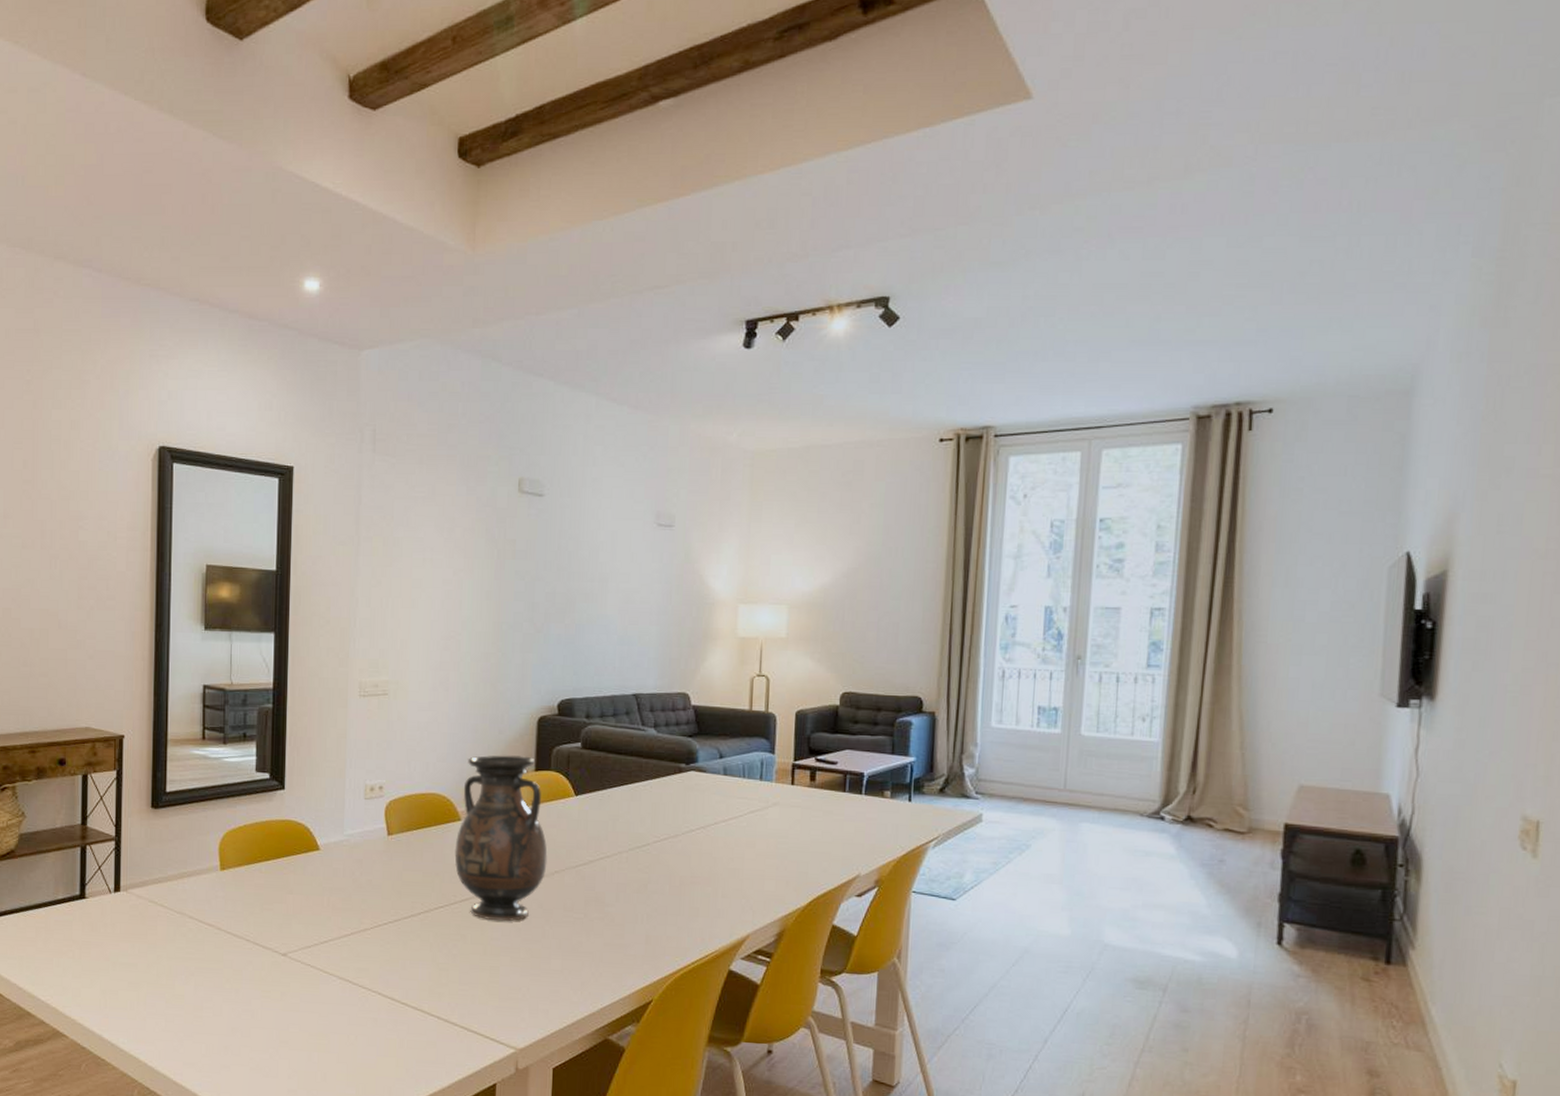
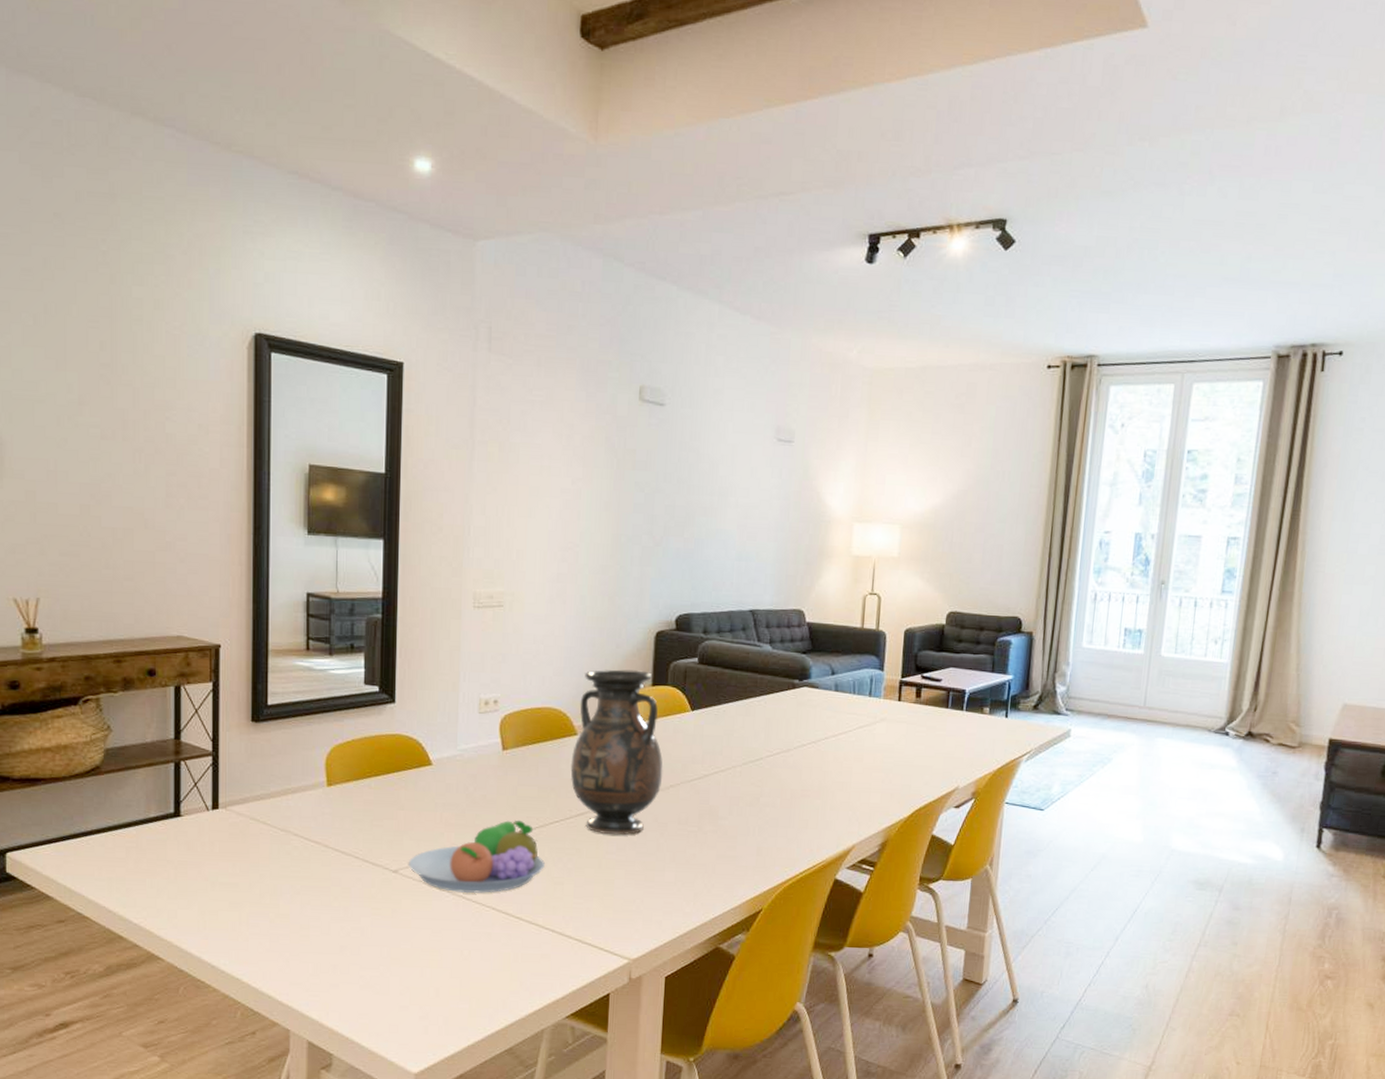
fruit bowl: none [296,905,430,978] -> present [408,820,545,894]

